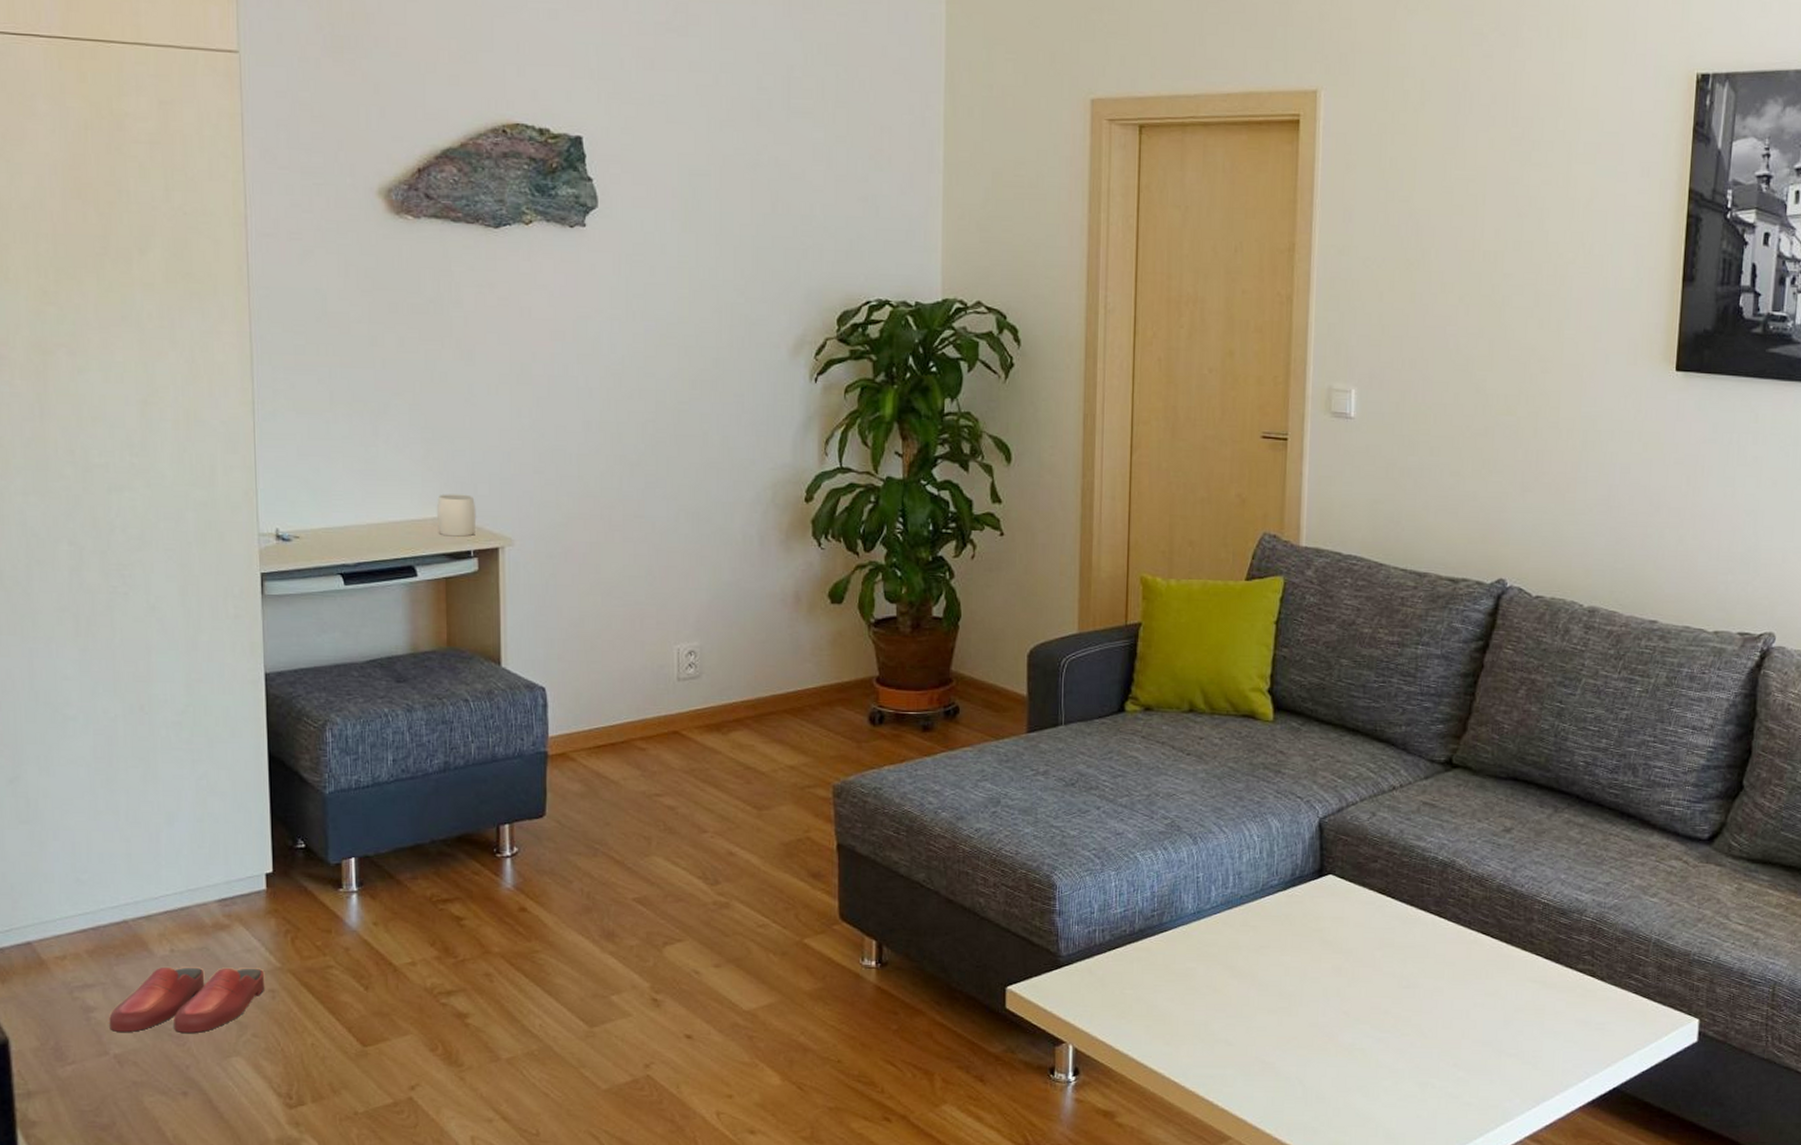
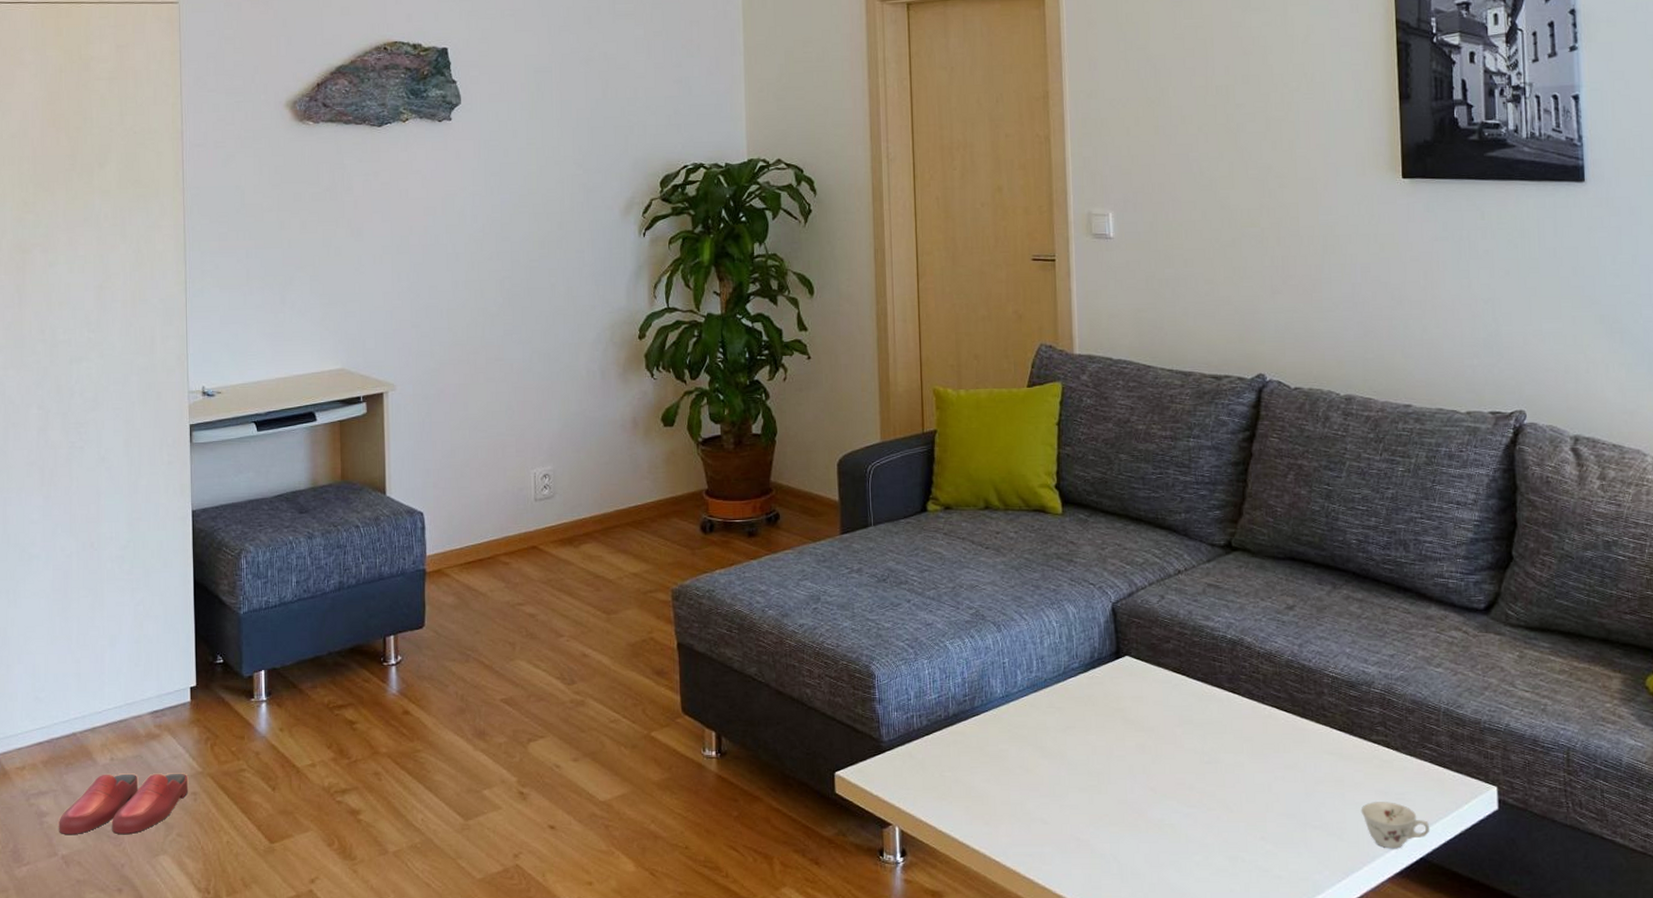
mug: present [436,494,477,537] -> none [332,349,365,385]
teacup: none [1558,1031,1627,1078] -> present [1361,802,1430,849]

